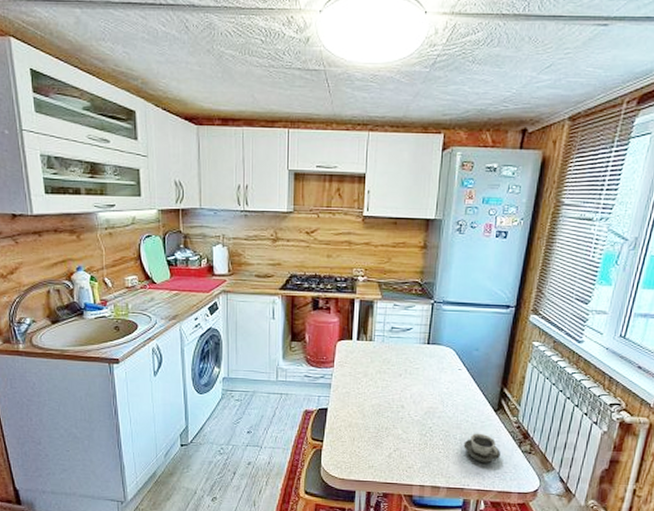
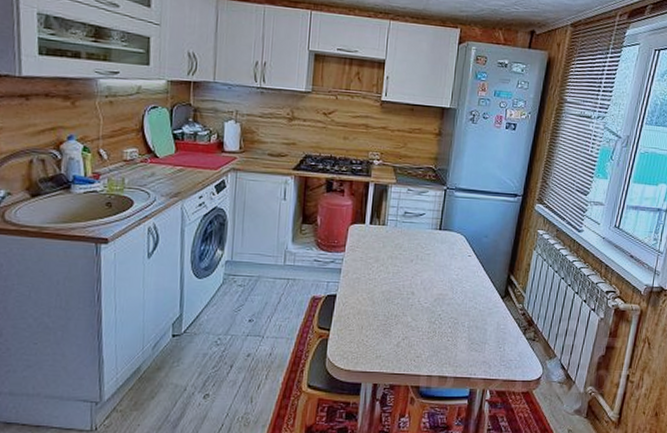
cup: present [463,433,500,464] -> none [471,320,506,352]

